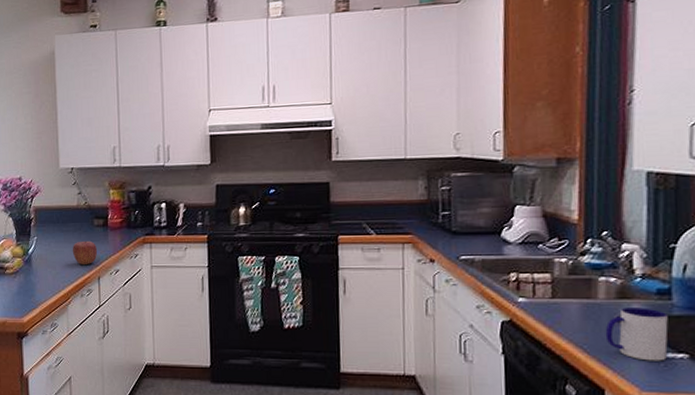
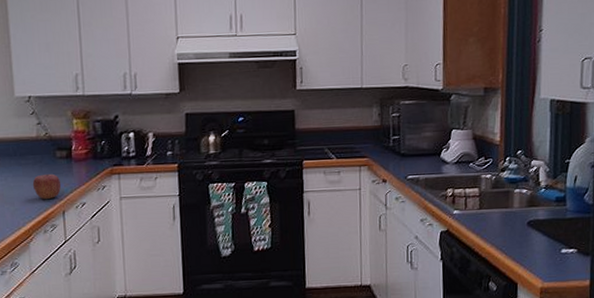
mug: present [605,308,668,361] -> none [518,213,563,257]

